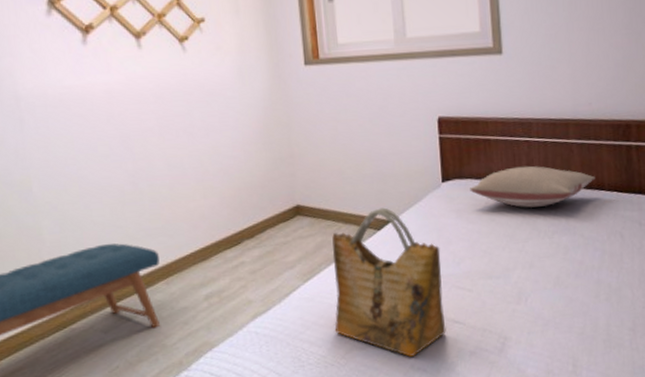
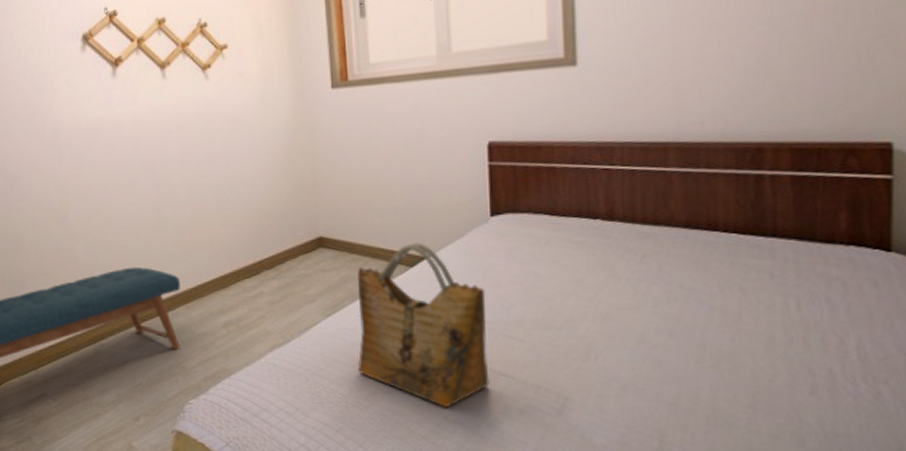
pillow: present [470,165,595,208] -> none [526,199,705,249]

